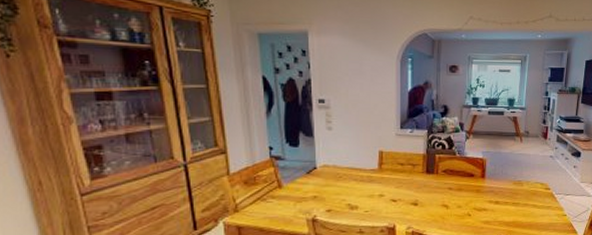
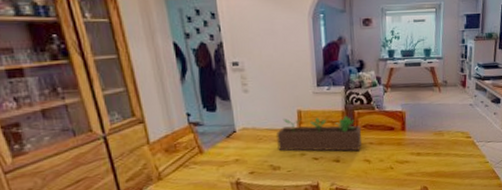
succulent planter: none [355,159,442,196] -> present [275,115,362,152]

